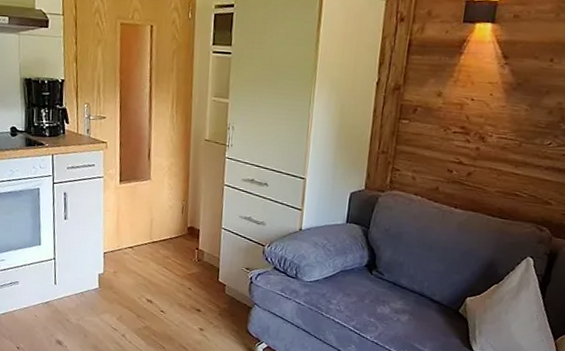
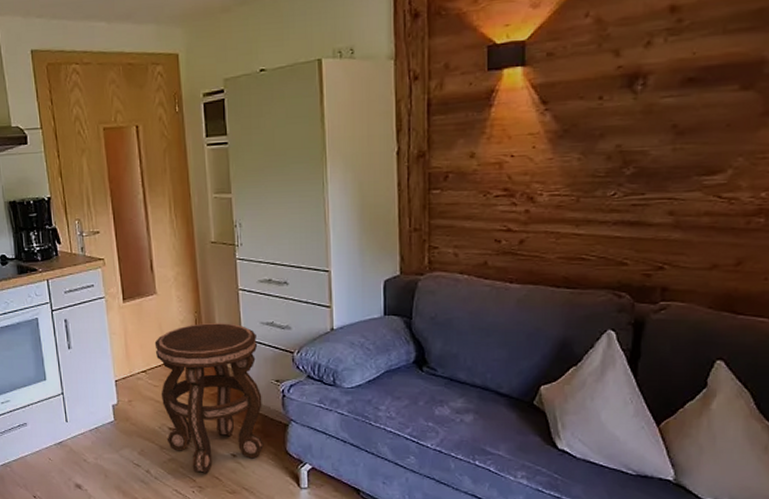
side table: none [143,210,235,342] -> present [154,323,263,473]

